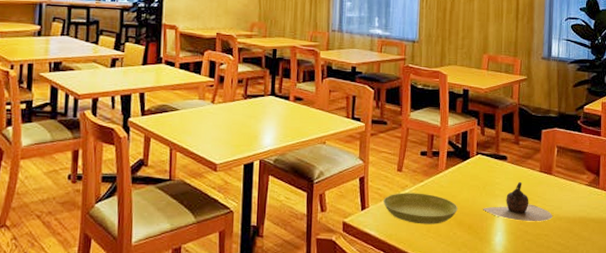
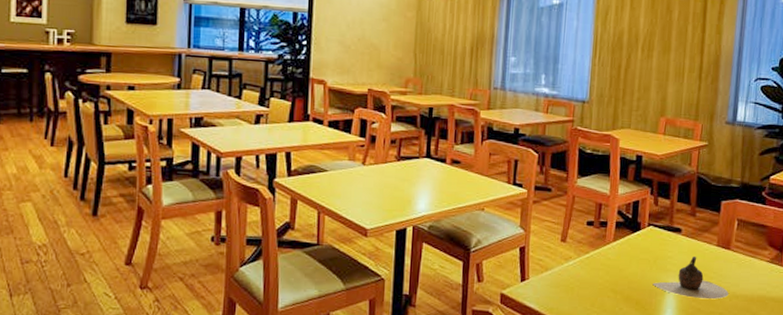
saucer: present [383,193,458,224] -> none [545,264,625,299]

